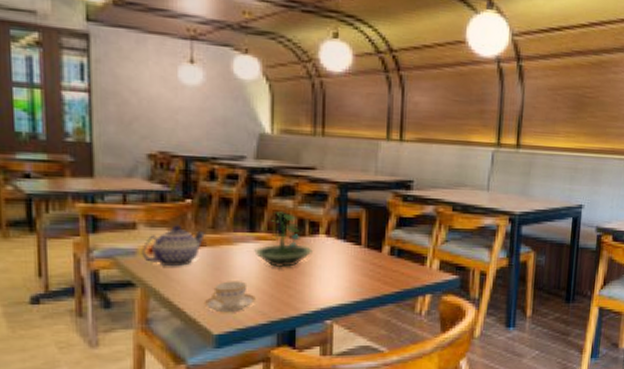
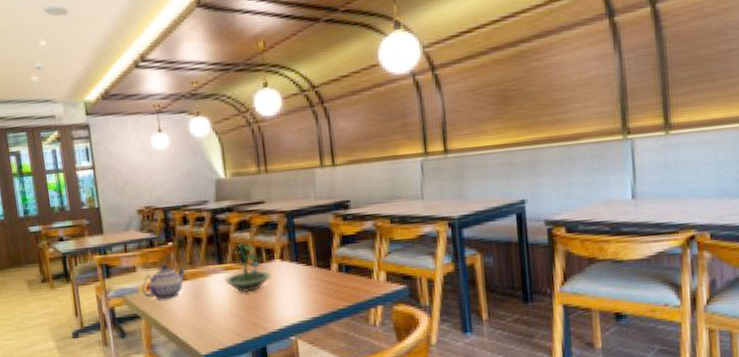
teacup: present [203,281,257,313] -> none [191,307,232,336]

